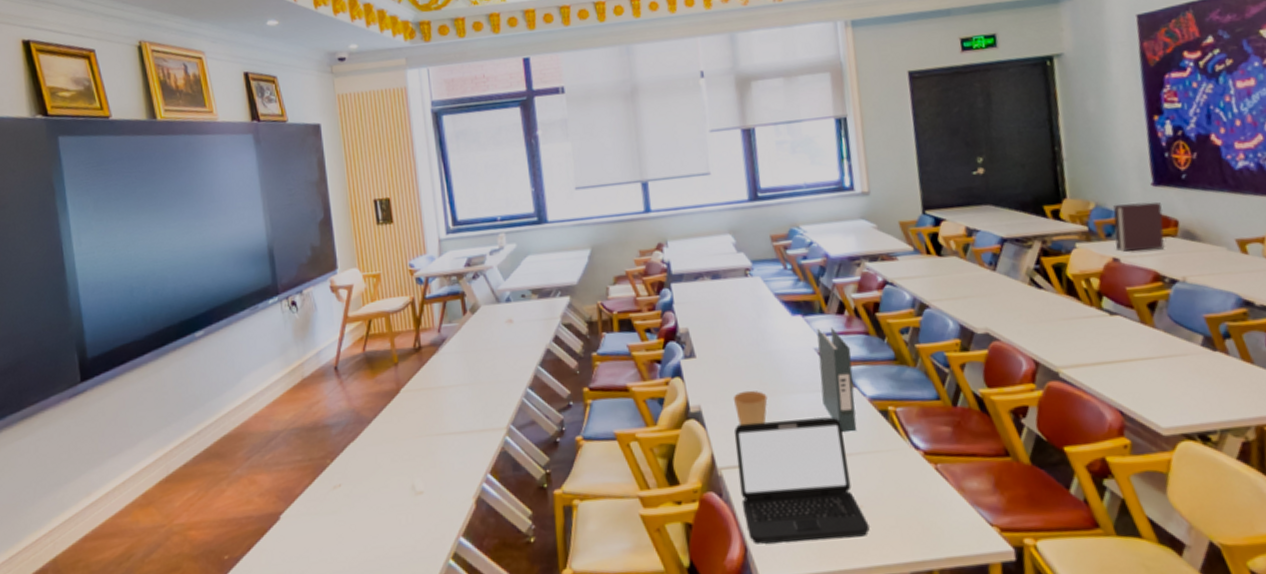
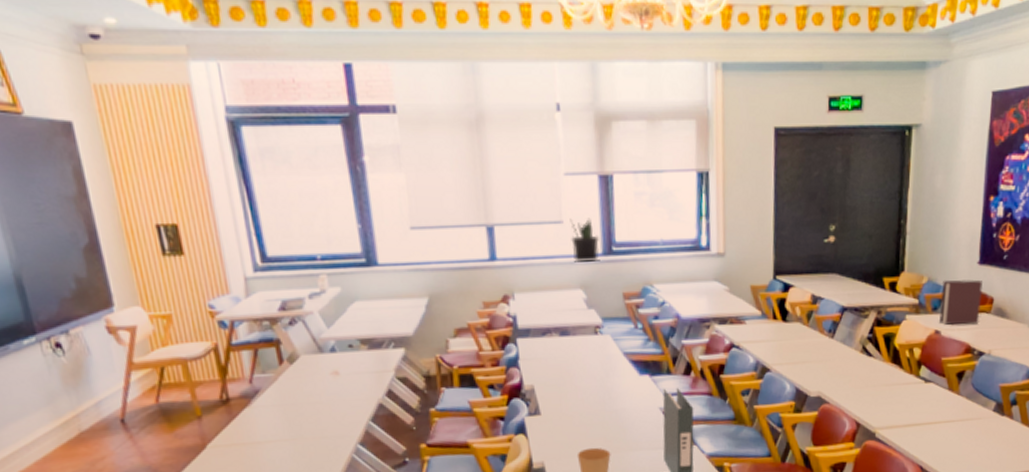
planter: none [716,168,746,209] -> present [570,218,600,262]

